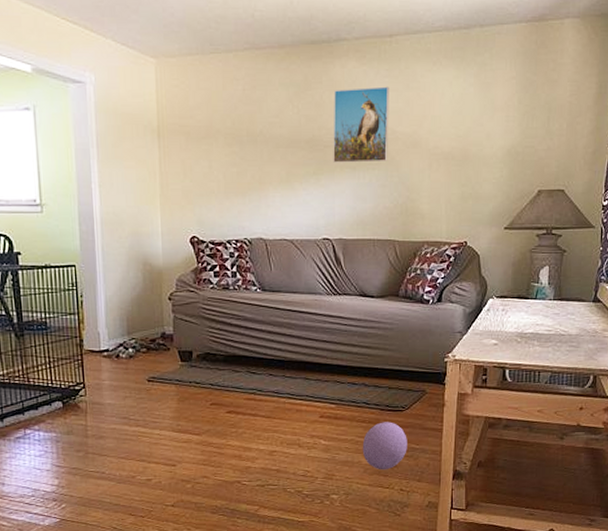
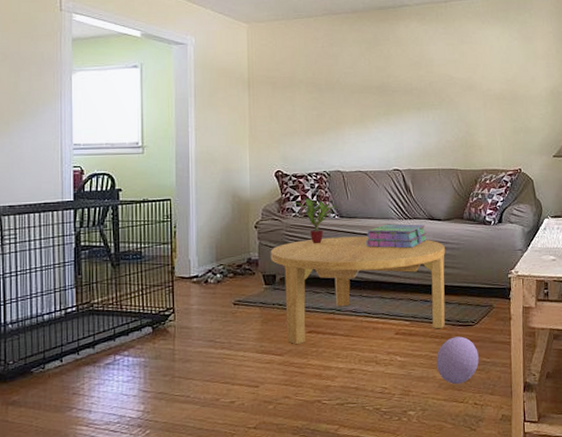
coffee table: none [186,312,377,425] -> present [270,236,445,345]
potted plant: none [210,268,263,320] -> present [292,198,340,244]
stack of books: none [290,299,358,327] -> present [366,223,428,249]
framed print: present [333,86,389,163] -> none [399,41,448,105]

